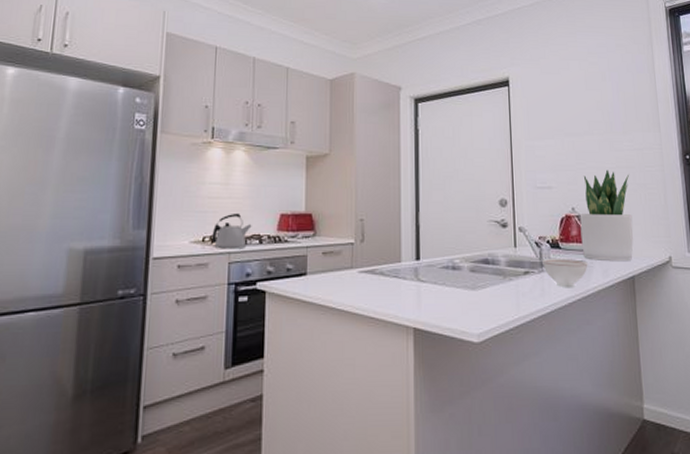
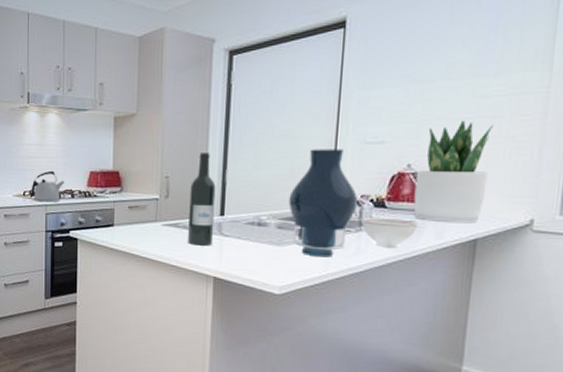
wine bottle: none [384,195,411,293] -> present [187,153,216,246]
vase: none [478,192,538,300] -> present [288,149,359,258]

